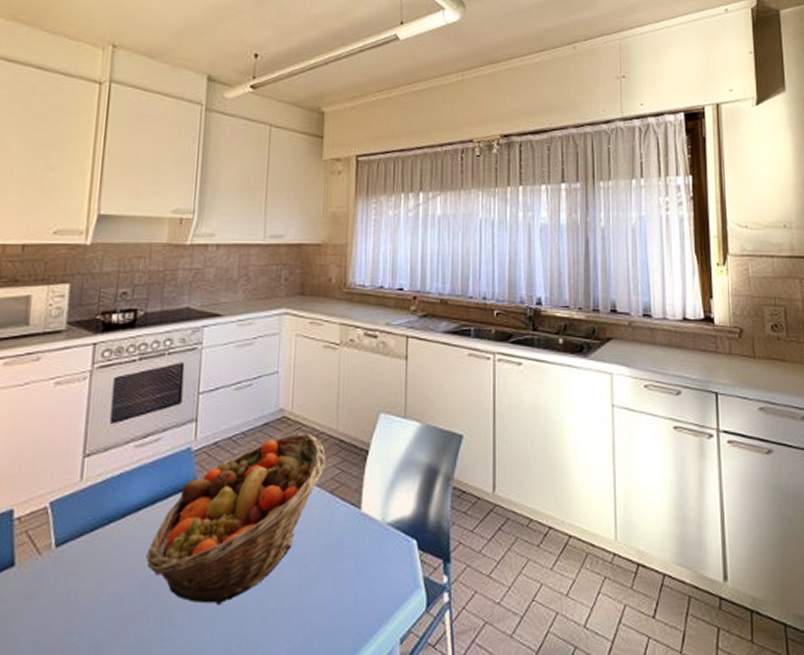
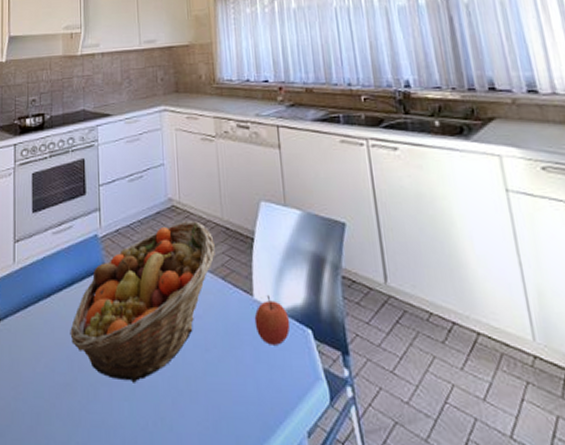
apple: none [359,508,396,557] -> present [254,295,291,345]

